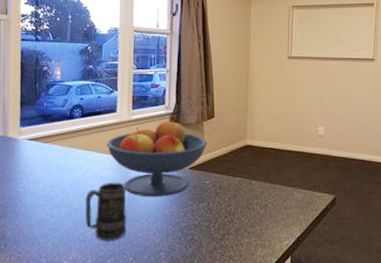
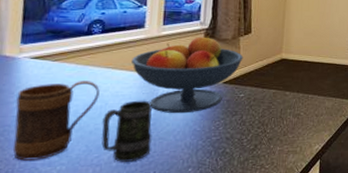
mug: none [18,161,82,232] -> present [12,81,100,161]

